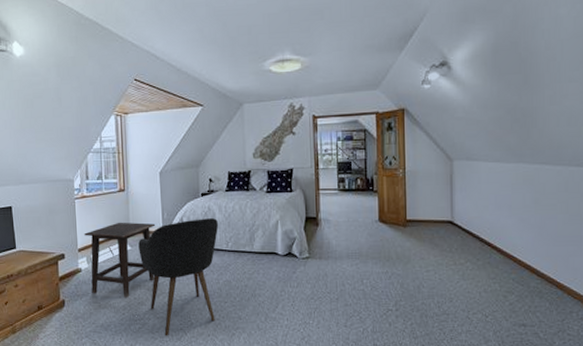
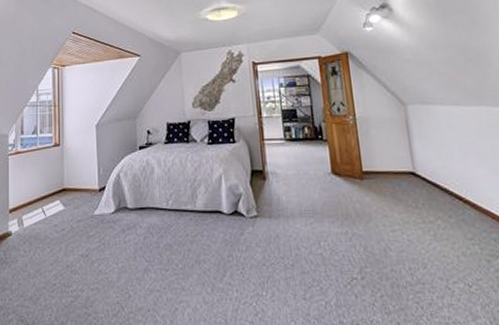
side table: present [84,222,156,297] -> none [16,179,91,265]
armchair: present [138,218,219,336] -> none [73,173,158,312]

